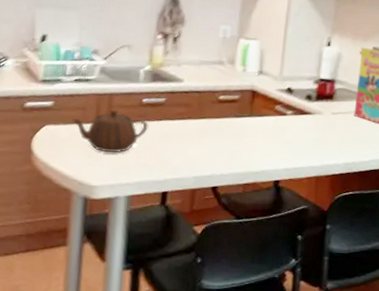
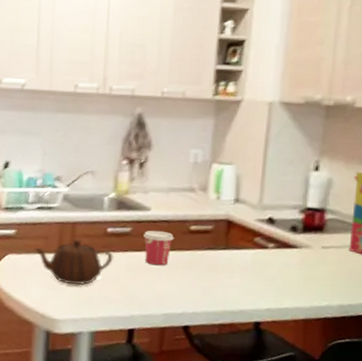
cup: none [177,100,205,133] -> present [143,230,174,266]

